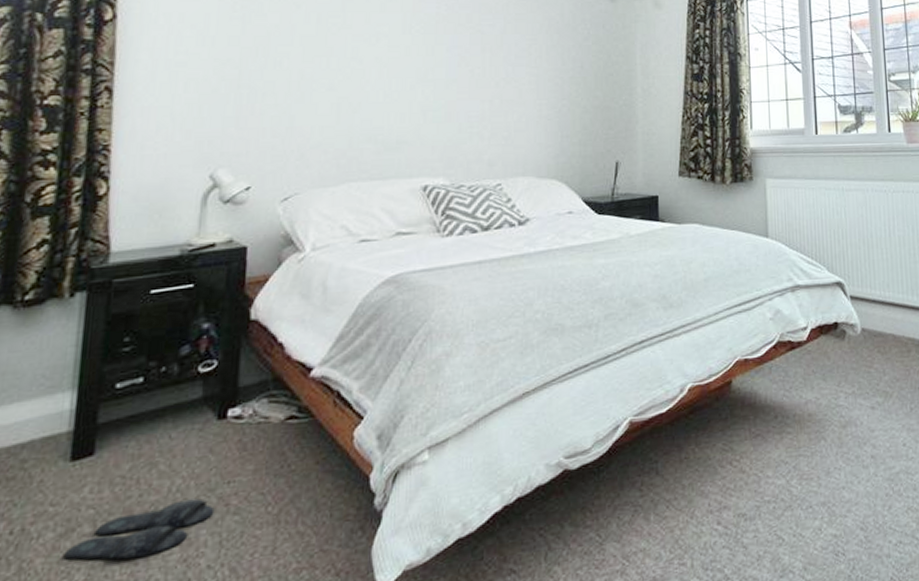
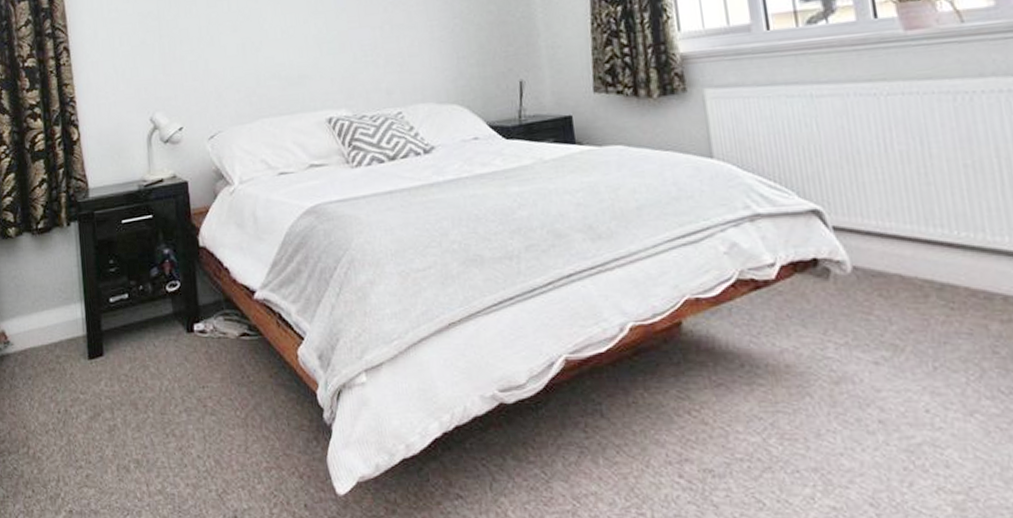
slippers: present [63,498,215,561] -> none [95,399,196,443]

